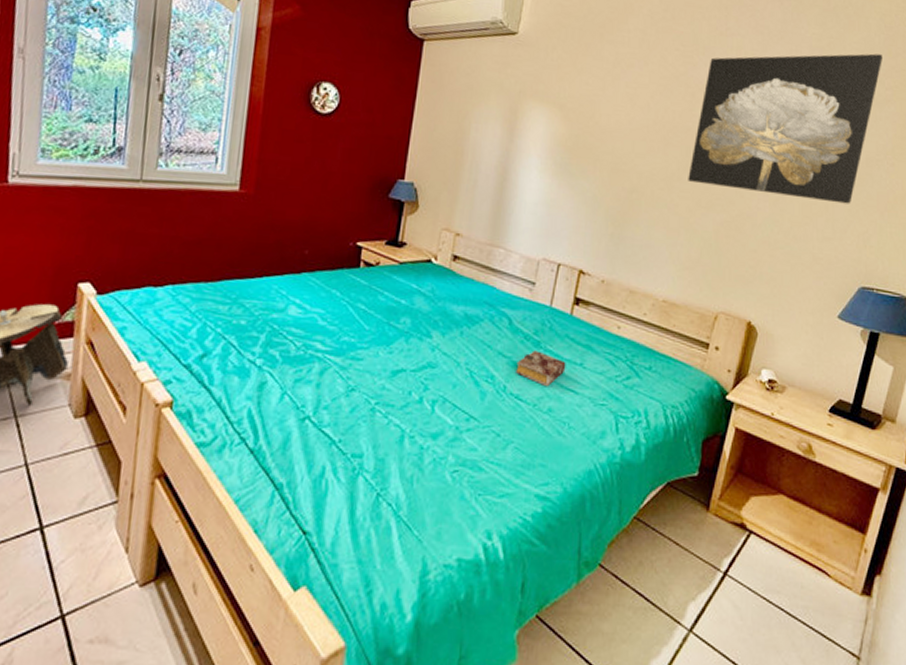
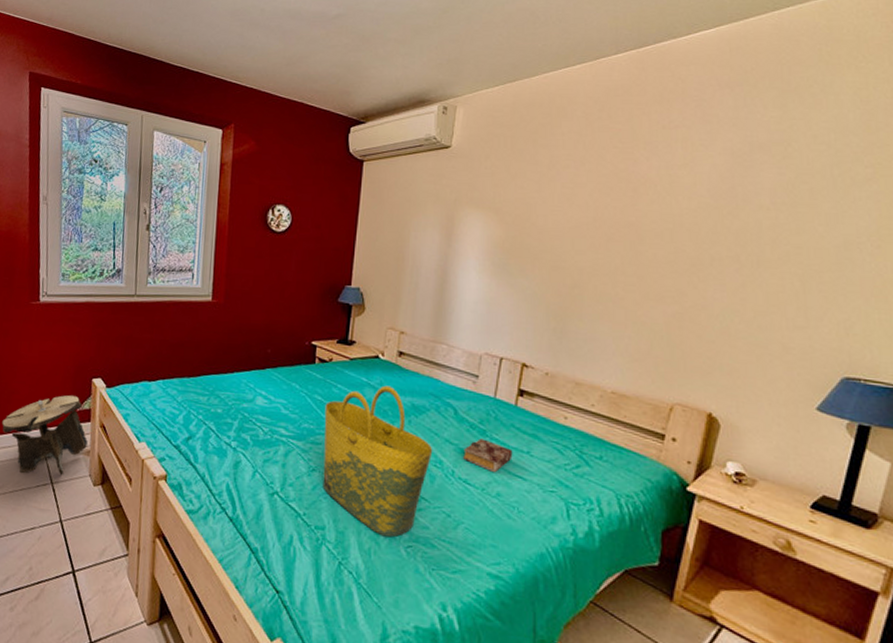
tote bag: none [362,293,485,462] -> present [322,385,433,537]
wall art: present [688,53,882,204] -> none [633,131,860,291]

